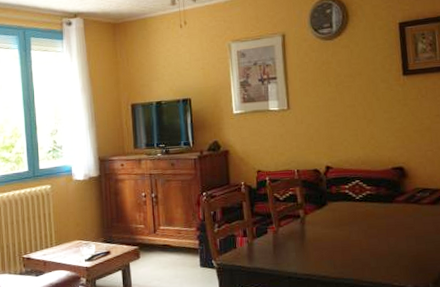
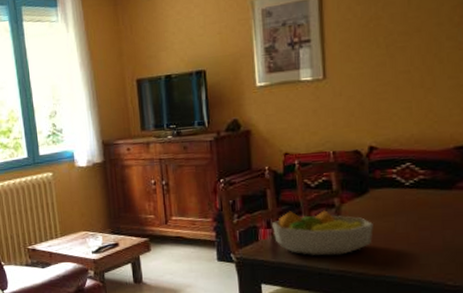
fruit bowl: none [248,220,332,262] -> present [272,210,373,256]

